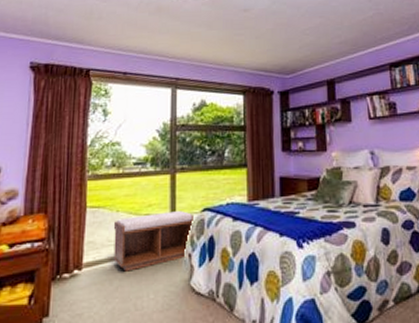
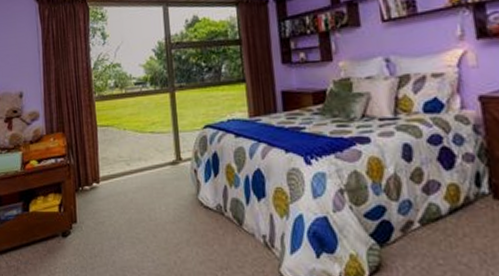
bench: present [112,211,193,272] -> none [122,128,197,185]

